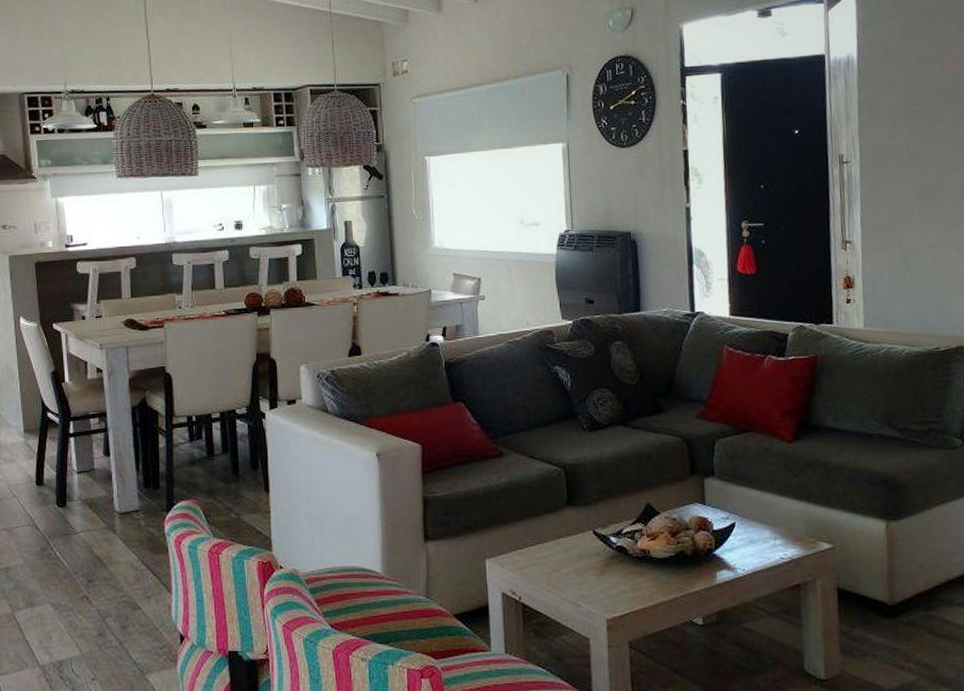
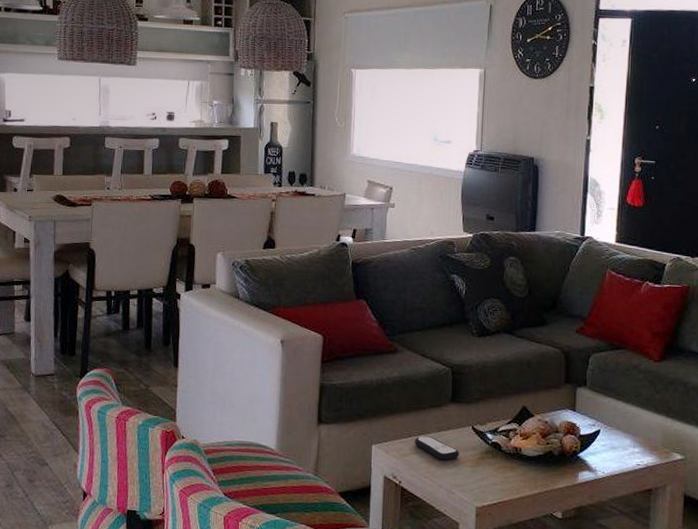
remote control: none [532,545,583,570] -> present [415,436,460,460]

